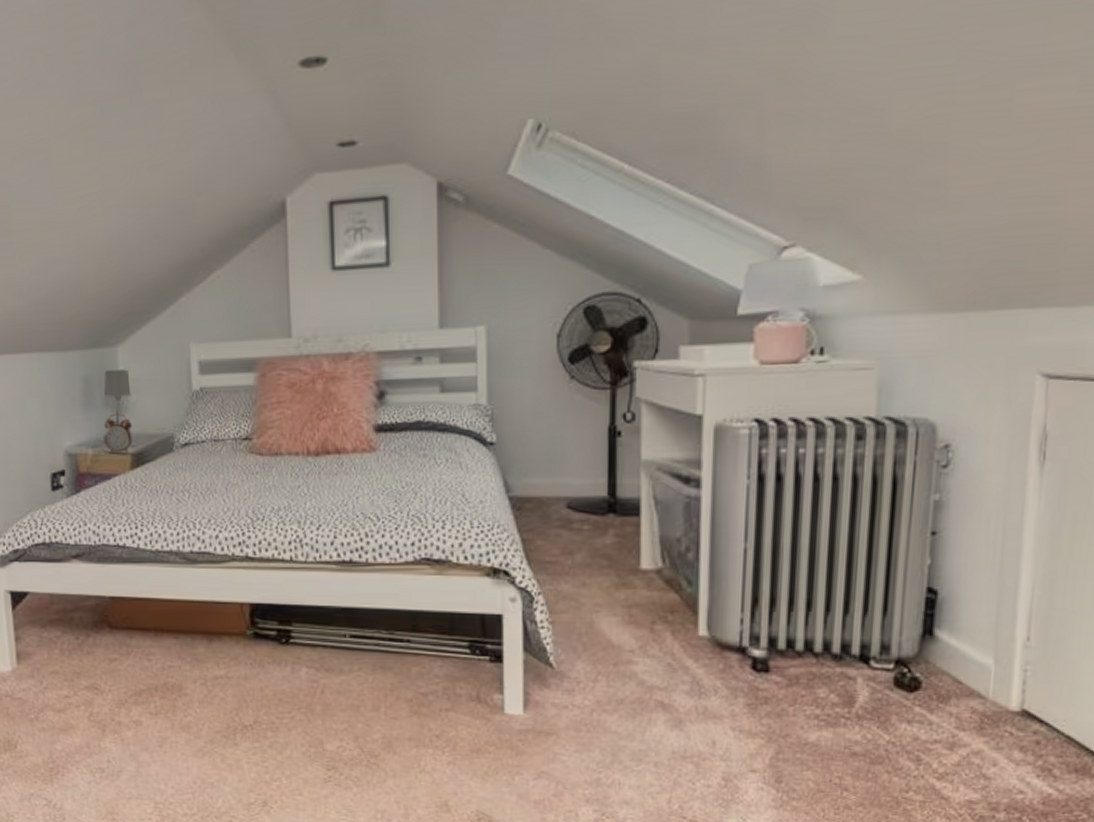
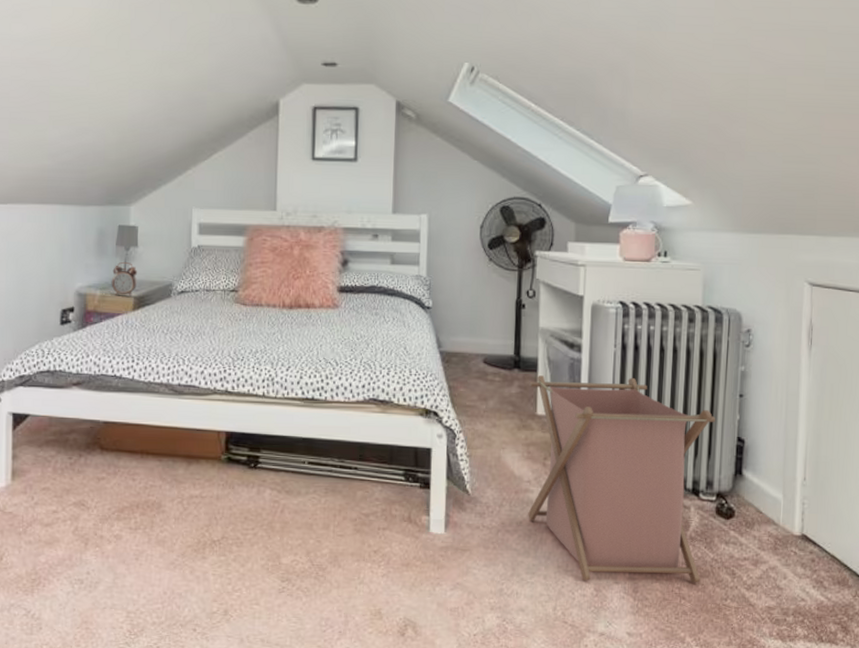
laundry basket: none [629,516,896,771] -> present [528,375,716,583]

